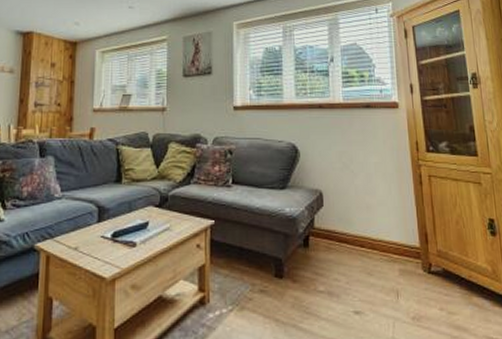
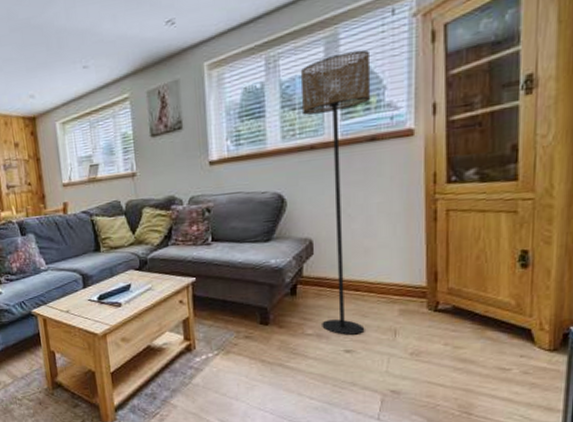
floor lamp: none [310,34,371,294] -> present [300,49,371,335]

